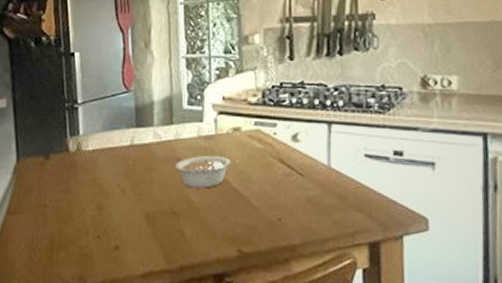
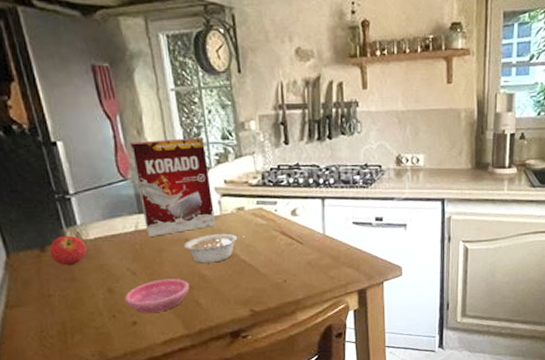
fruit: none [52,144,85,177] -> present [49,235,87,266]
saucer: none [111,200,176,239] -> present [124,278,190,313]
cereal box: none [136,51,209,153] -> present [129,137,215,237]

